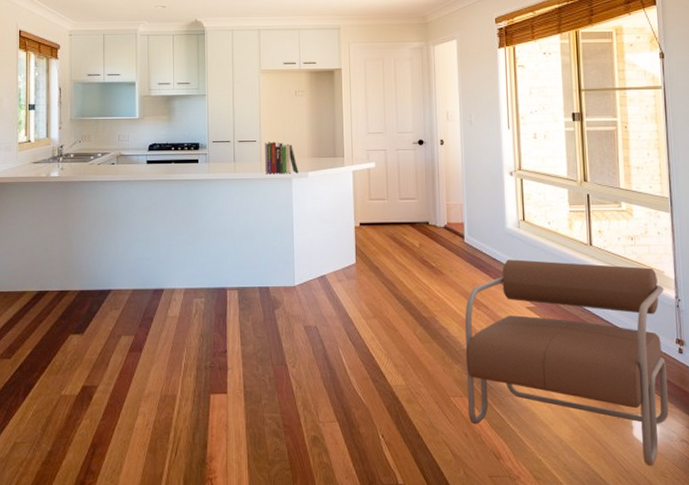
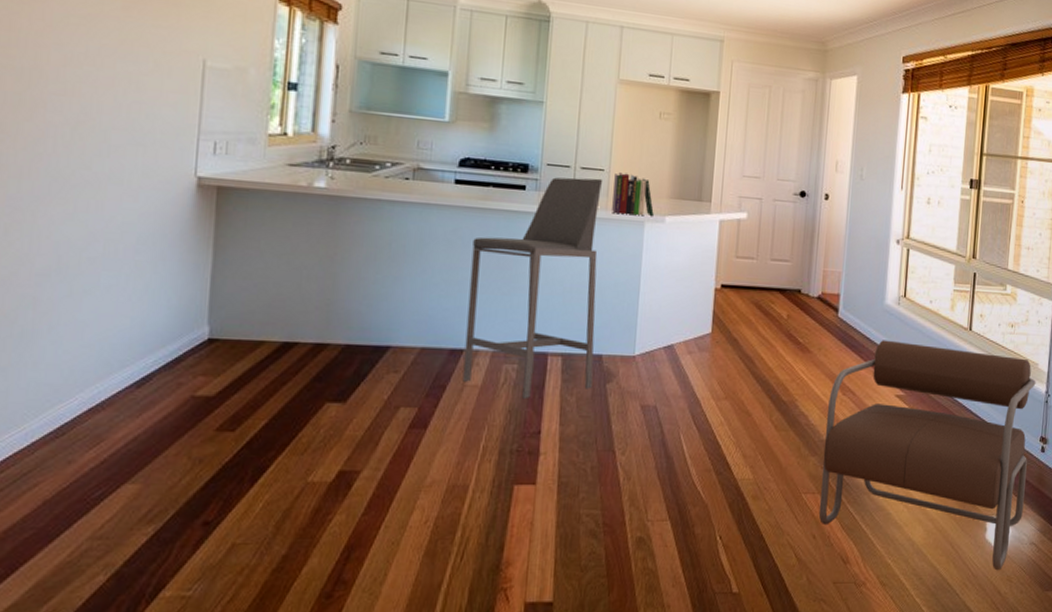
bar stool: none [164,148,263,325] -> present [462,177,603,398]

